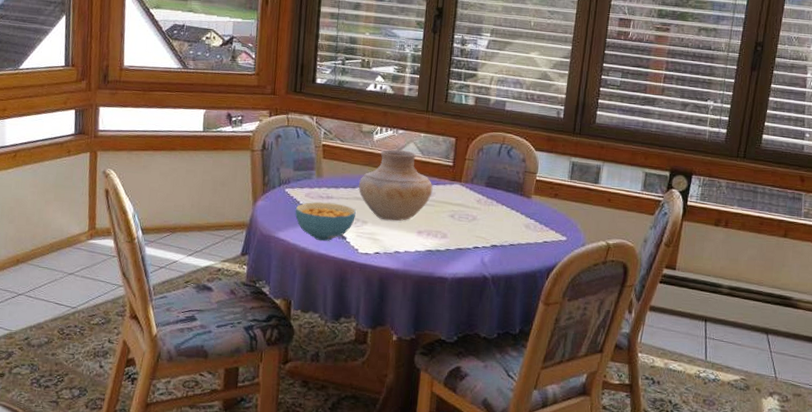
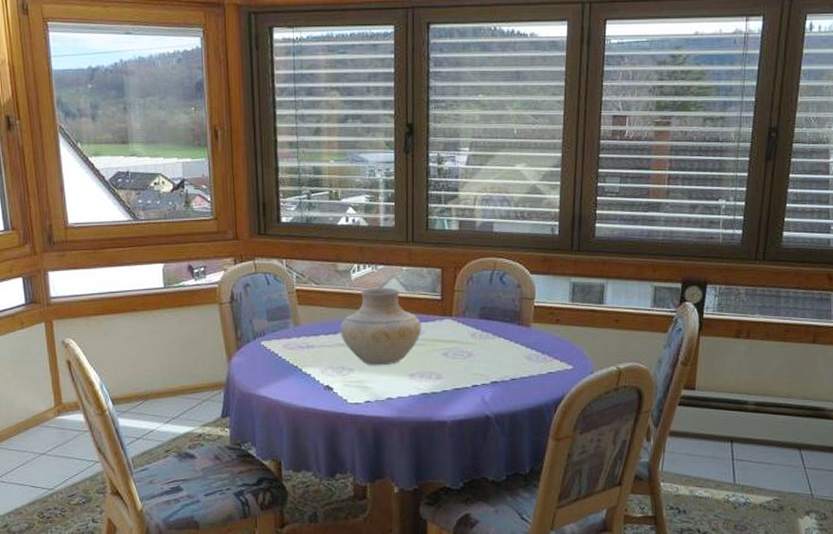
cereal bowl: present [295,202,356,241] -> none [274,352,340,395]

